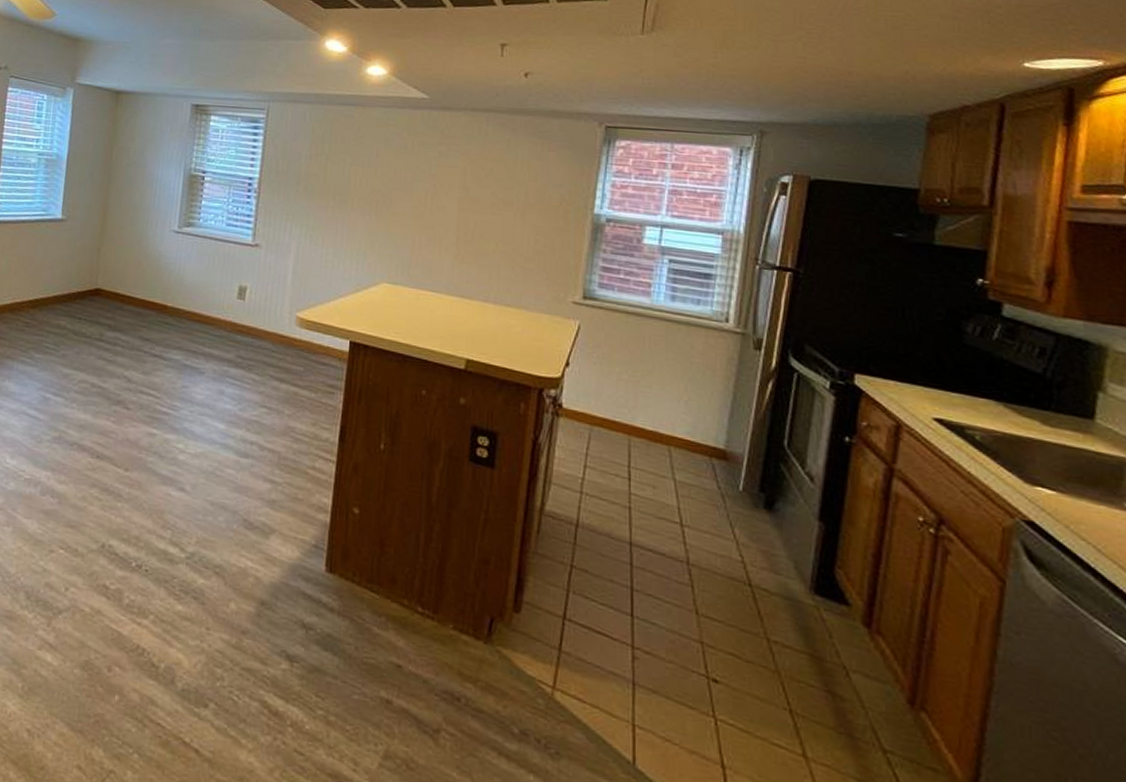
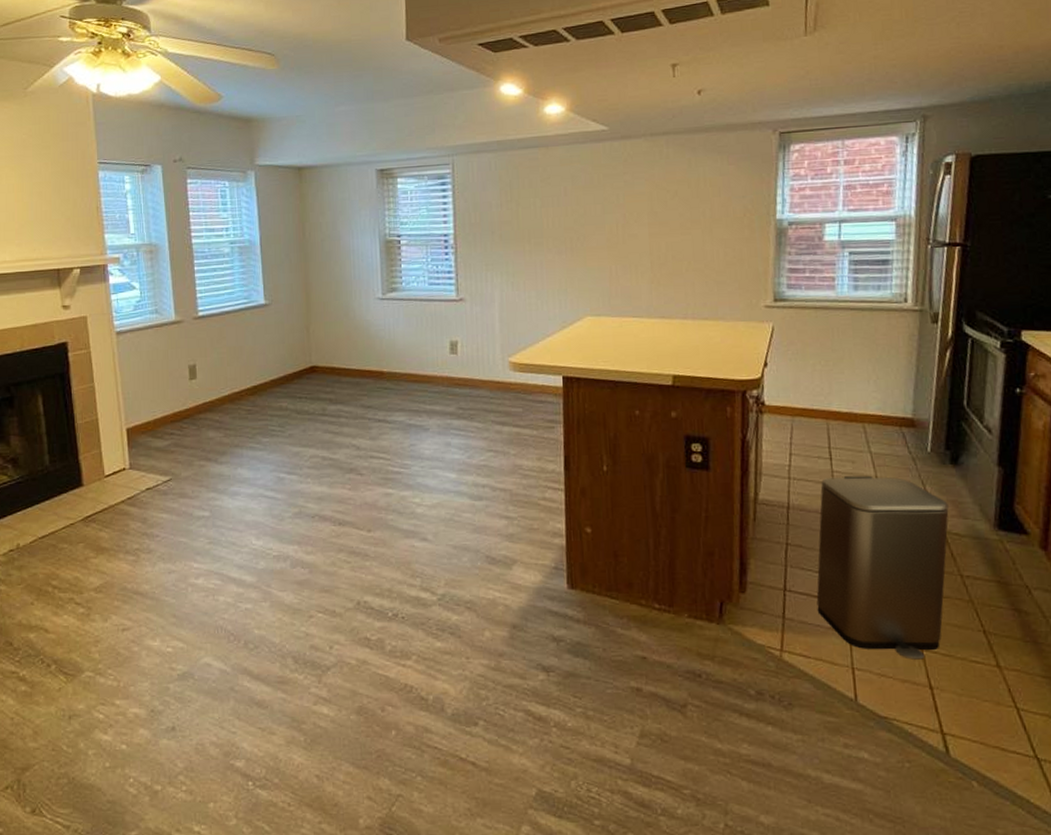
pedal bin: none [599,499,759,731] -> present [816,475,949,660]

